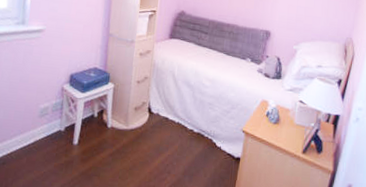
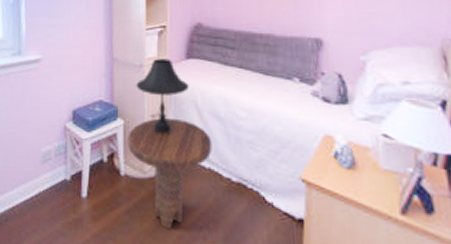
side table: none [115,83,183,167] -> present [127,118,212,229]
table lamp: none [127,36,170,97] -> present [136,58,189,135]

